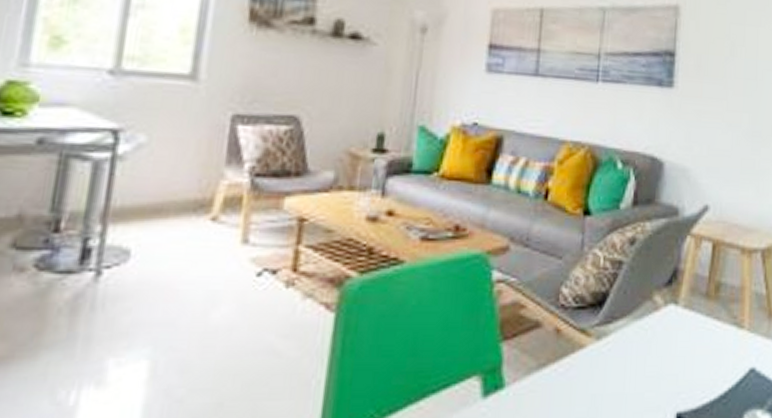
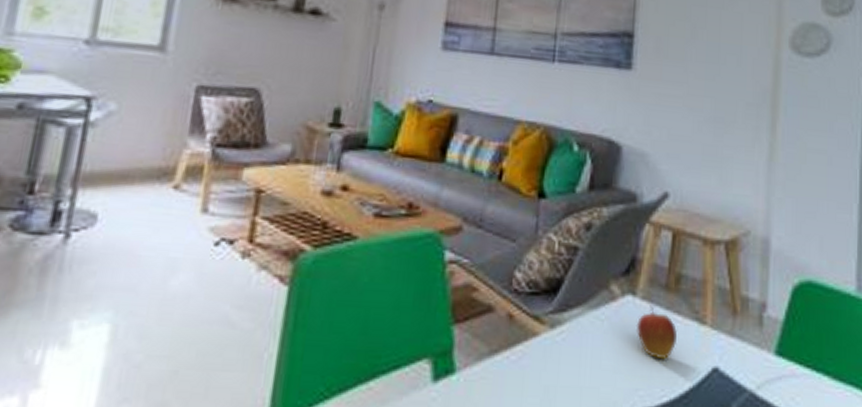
fruit: none [678,313,716,364] -> present [636,305,677,360]

